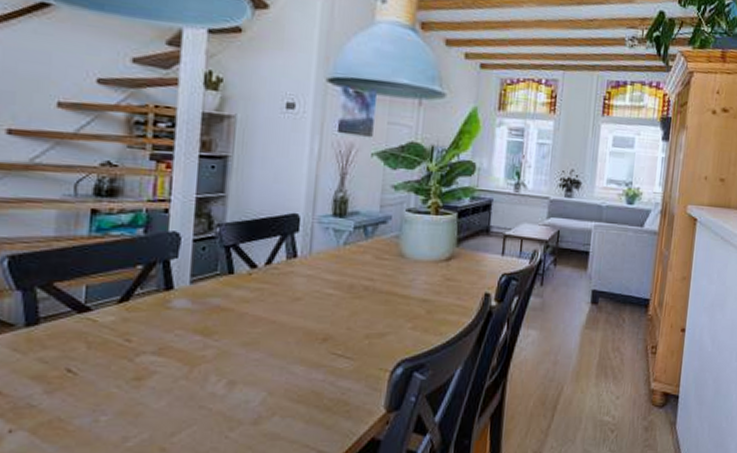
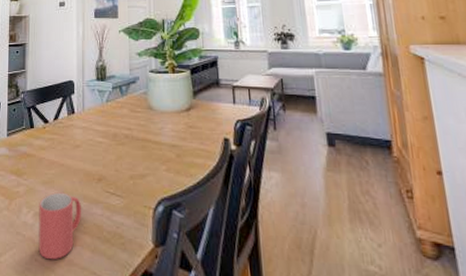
mug: none [231,355,297,436] -> present [38,192,82,260]

